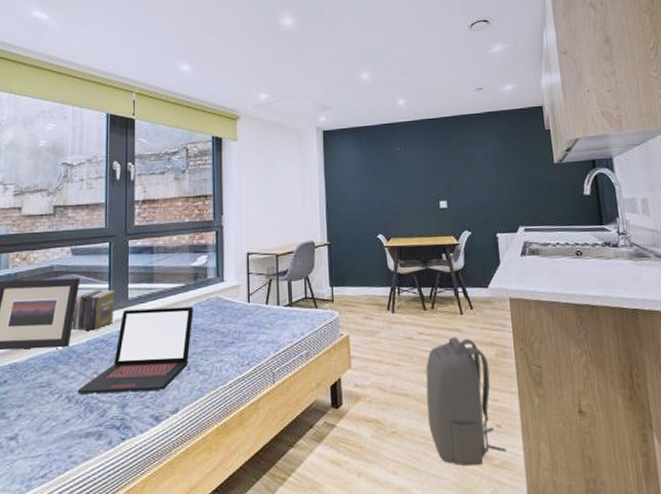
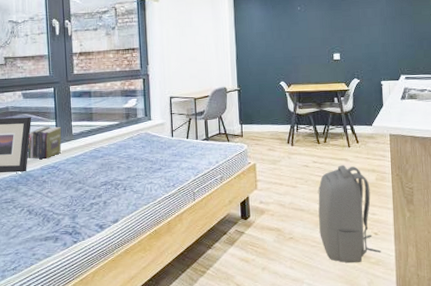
laptop: present [77,306,193,394] -> none [35,140,127,208]

